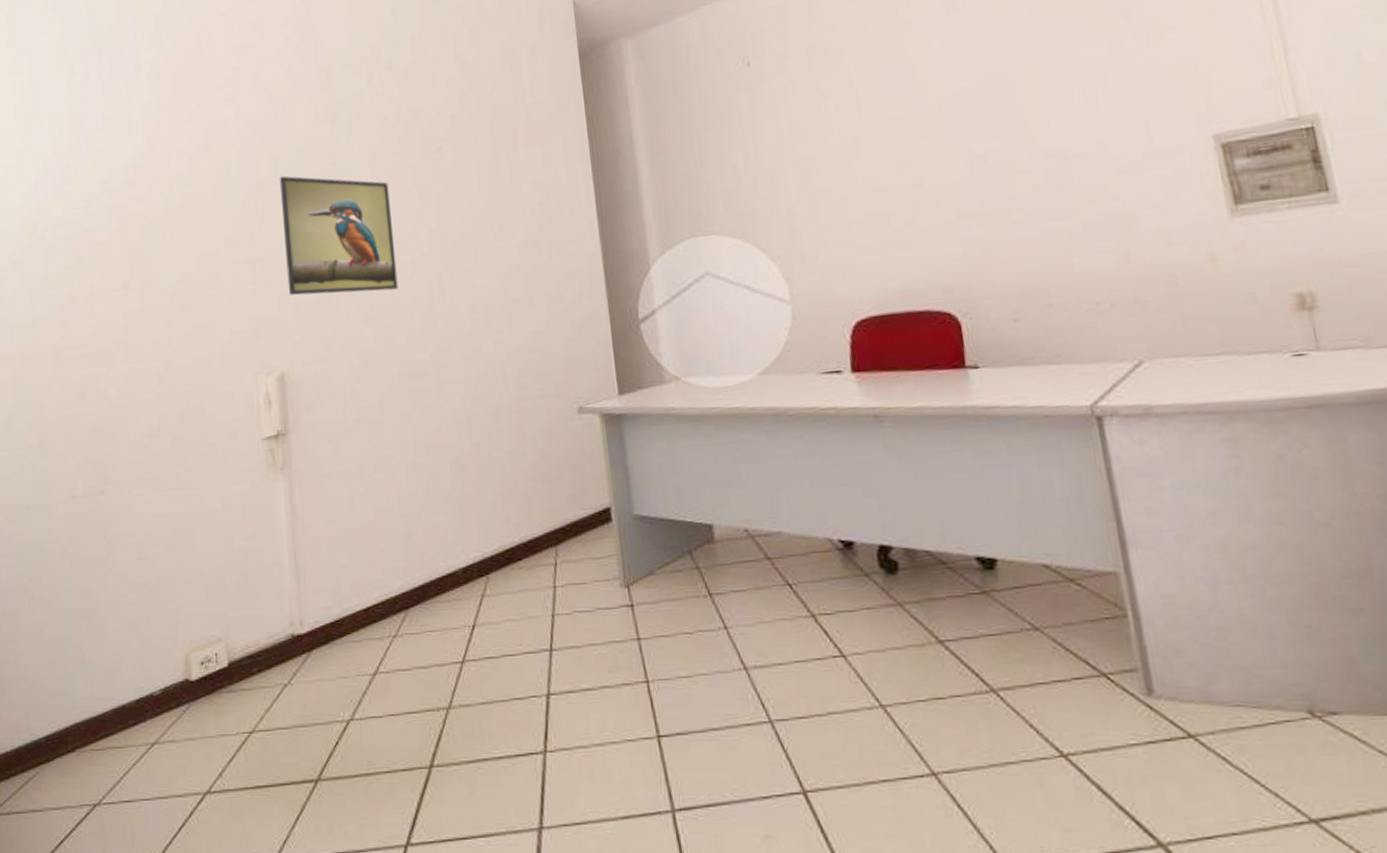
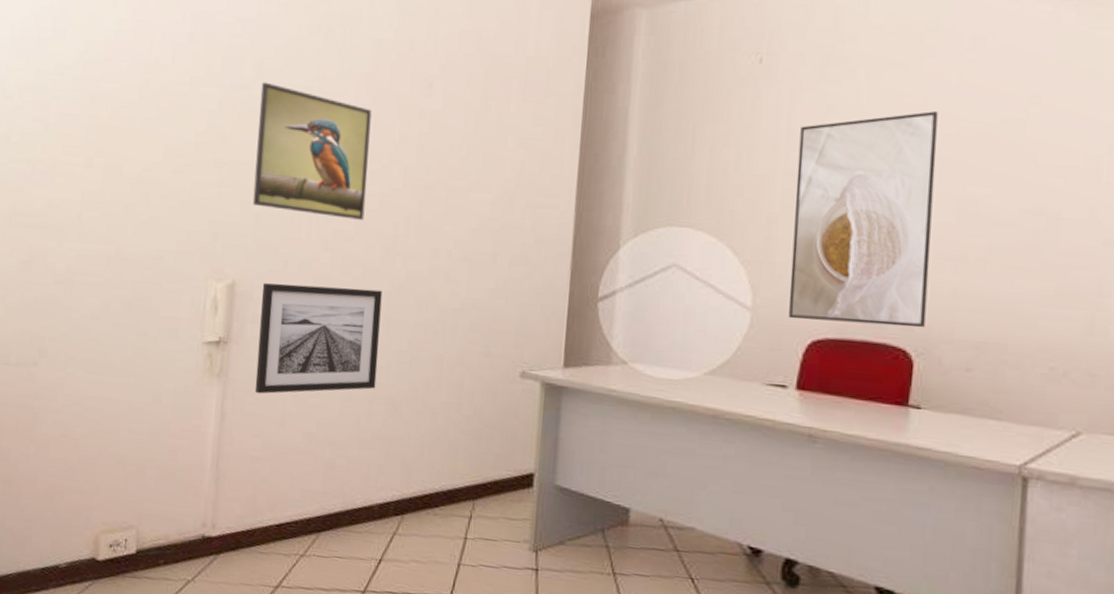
wall art: none [311,354,439,480] -> present [254,283,383,394]
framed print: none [800,79,964,304] -> present [789,111,938,328]

